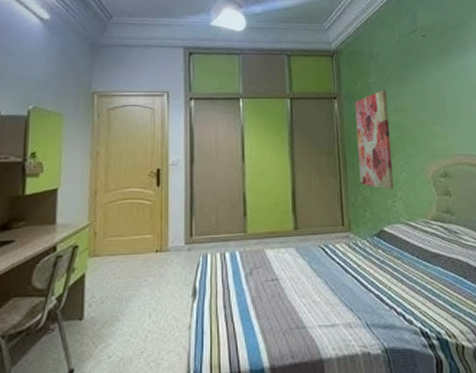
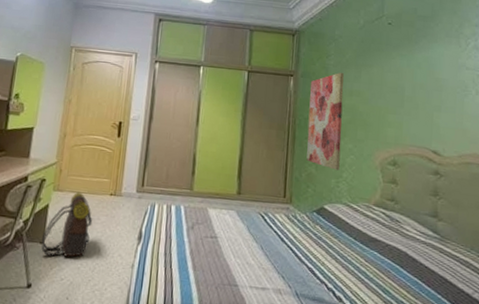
backpack: none [81,254,139,333] -> present [41,191,93,257]

